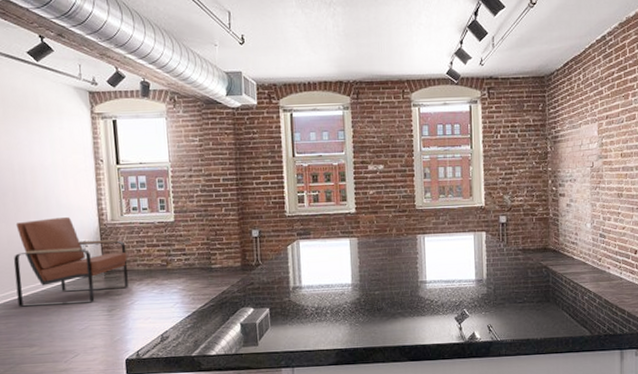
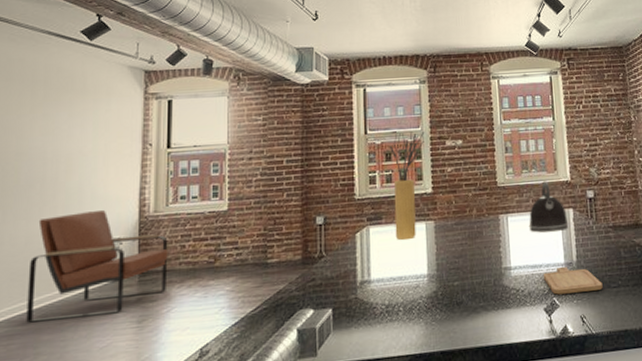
vase: none [315,155,349,254] -> present [389,131,425,241]
kettle: none [443,206,481,253] -> present [528,181,569,233]
chopping board: none [455,283,509,307] -> present [543,267,603,295]

